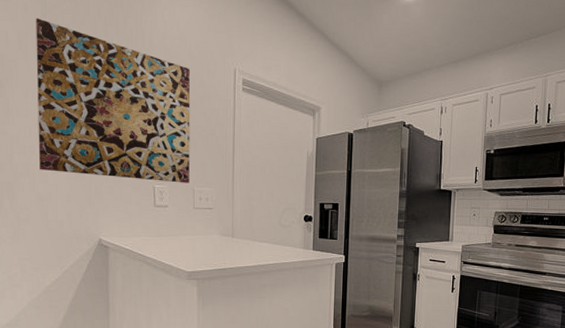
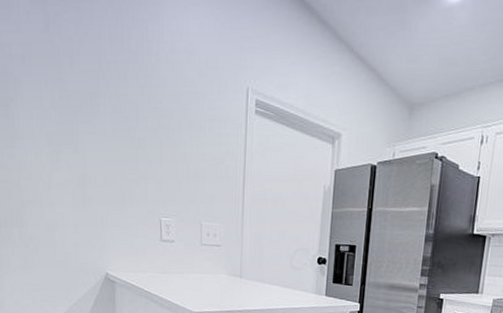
wall art: present [36,18,191,184] -> none [38,28,199,217]

